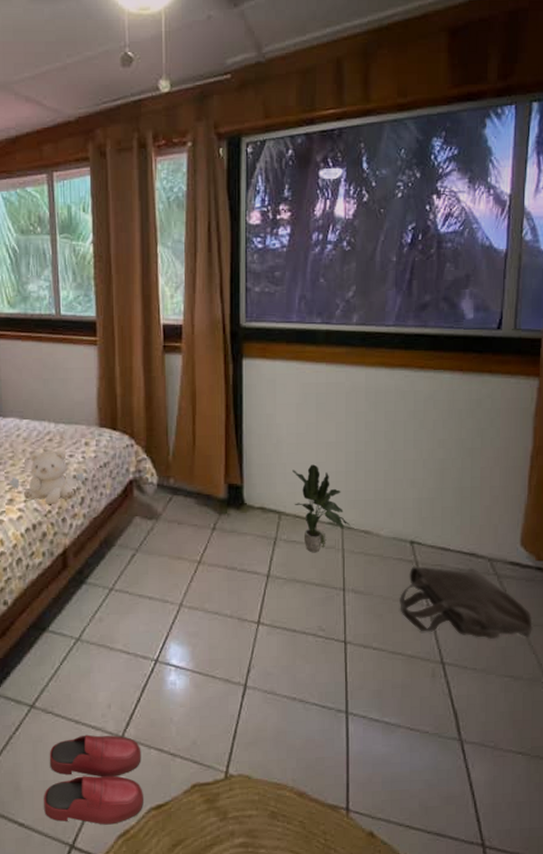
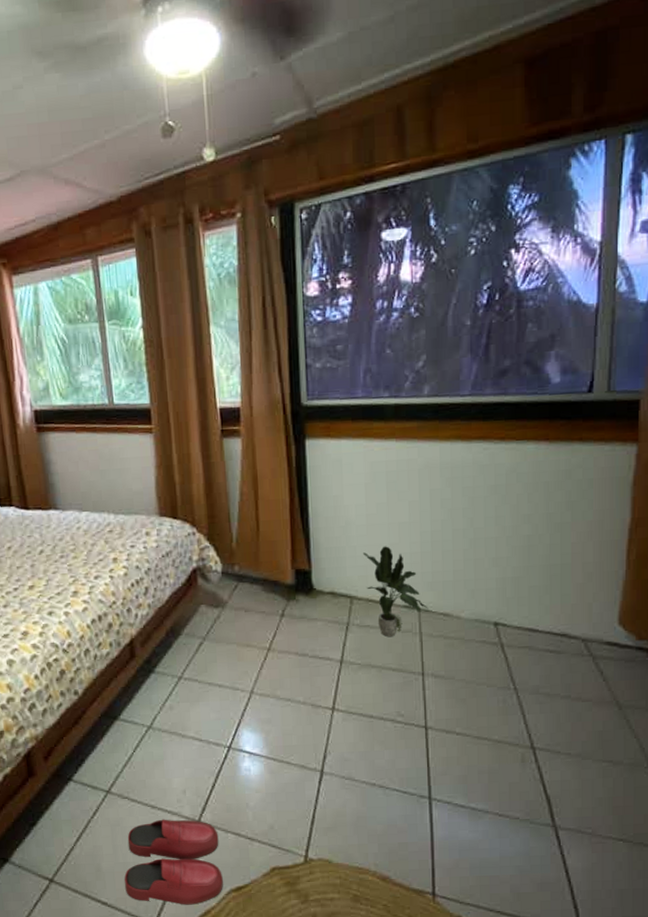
teddy bear: present [9,450,86,505] -> none [72,541,149,596]
tote bag: present [400,566,534,639] -> none [484,648,635,723]

